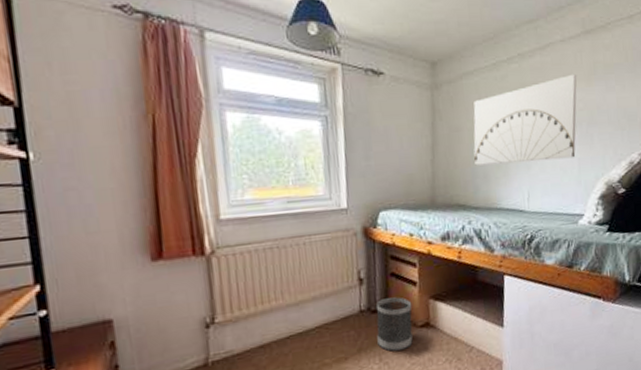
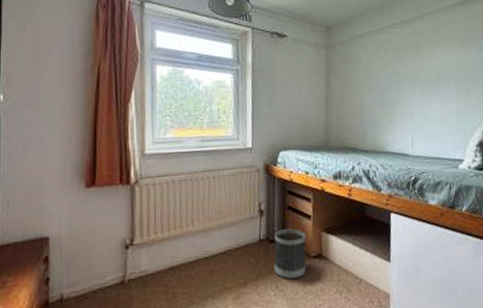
wall art: present [473,73,577,166] -> none [362,37,454,114]

